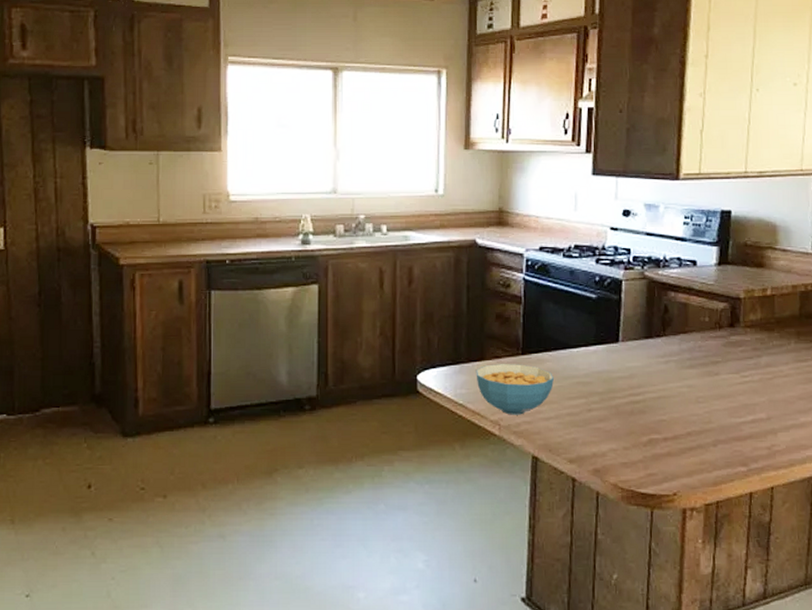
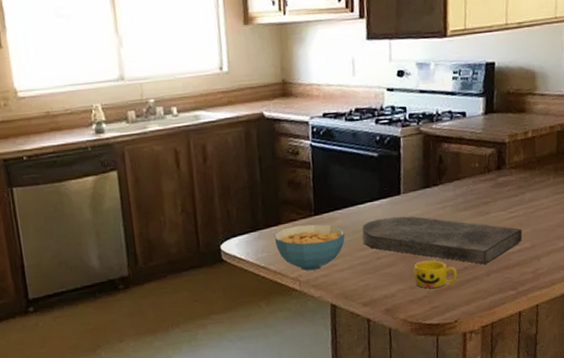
cutting board: none [573,366,757,432] -> present [362,216,523,264]
cup: none [628,419,679,453] -> present [413,260,457,289]

